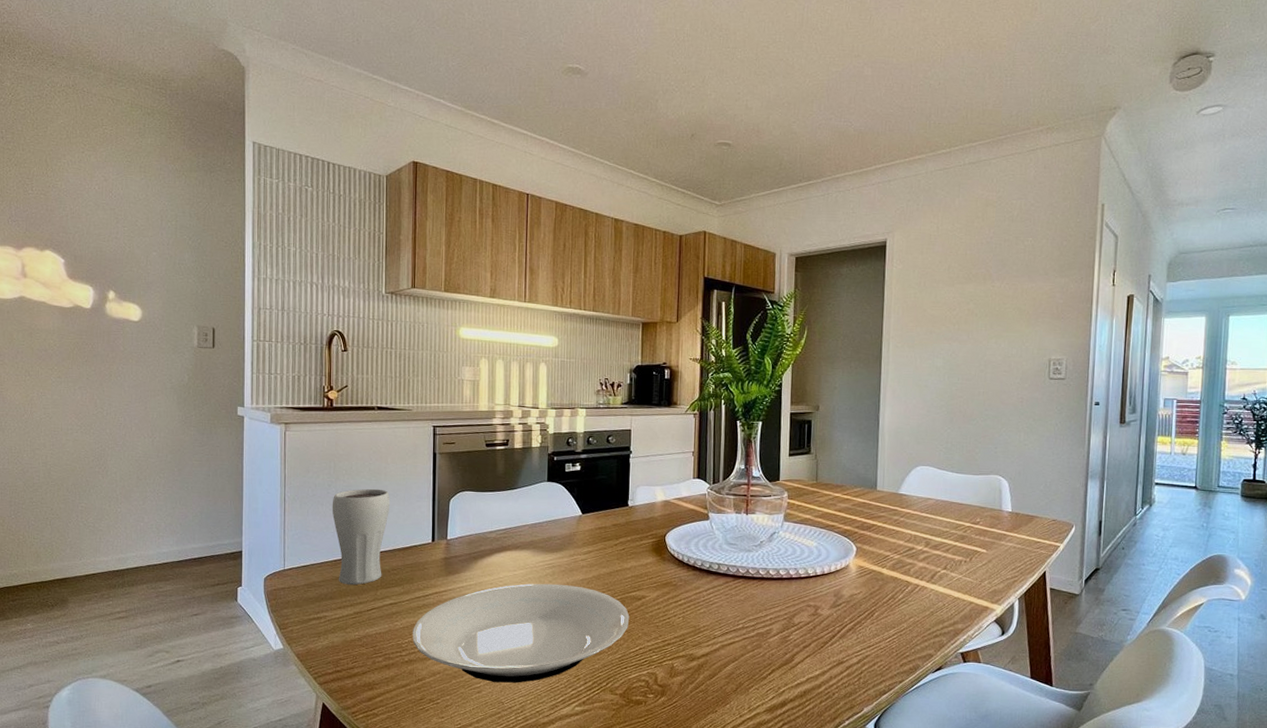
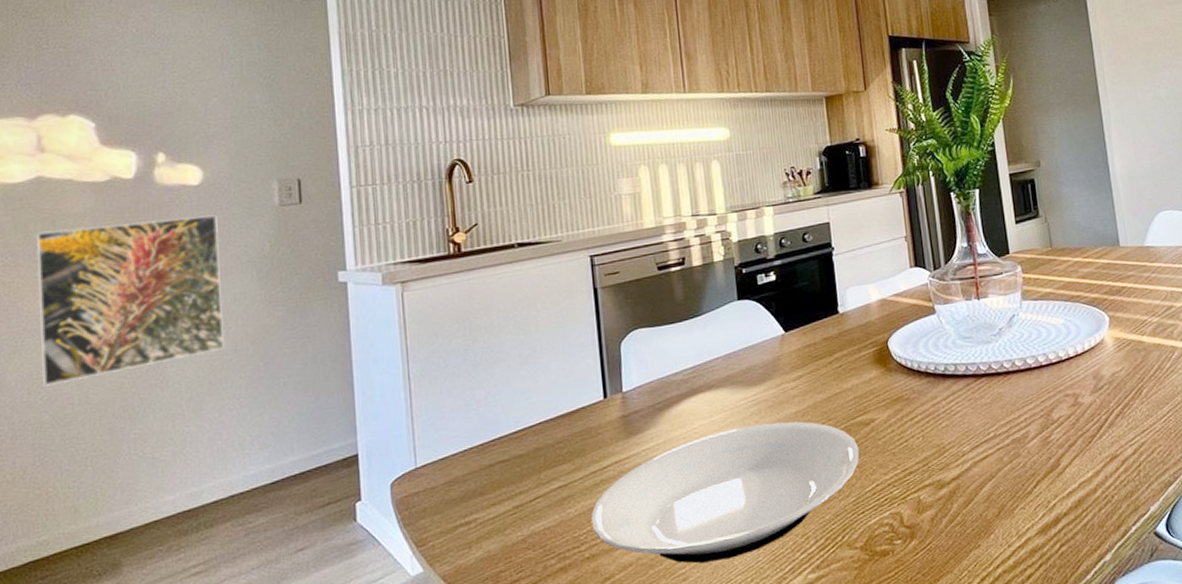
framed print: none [18,340,151,460] -> present [36,214,224,386]
drinking glass: present [332,488,391,585] -> none [471,344,547,473]

